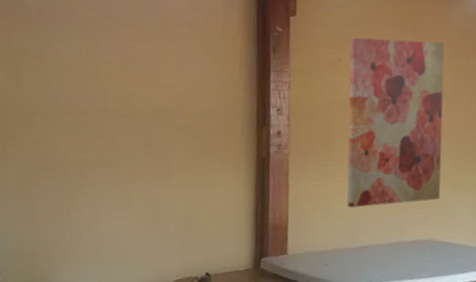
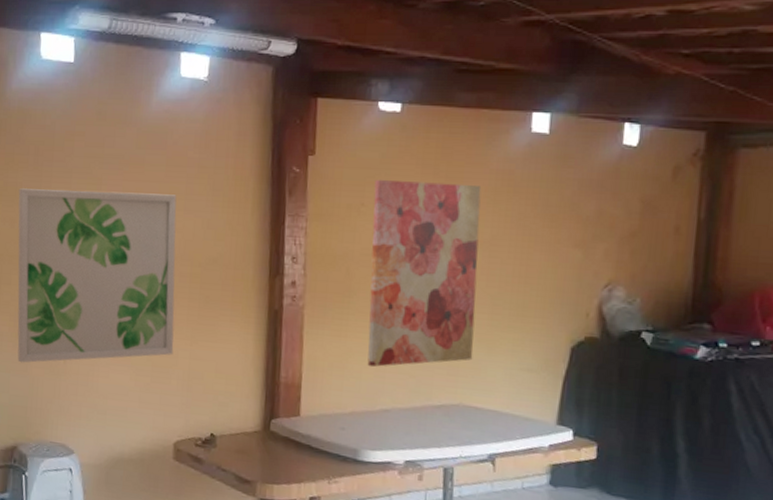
wall art: none [22,48,171,212] -> present [17,188,177,363]

